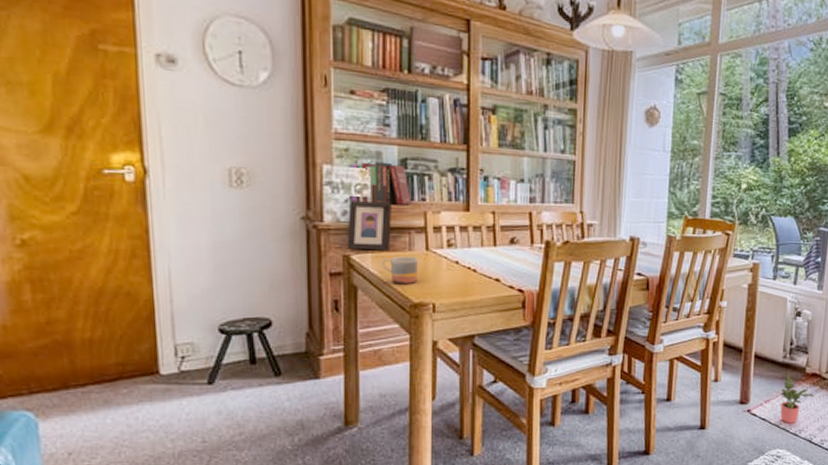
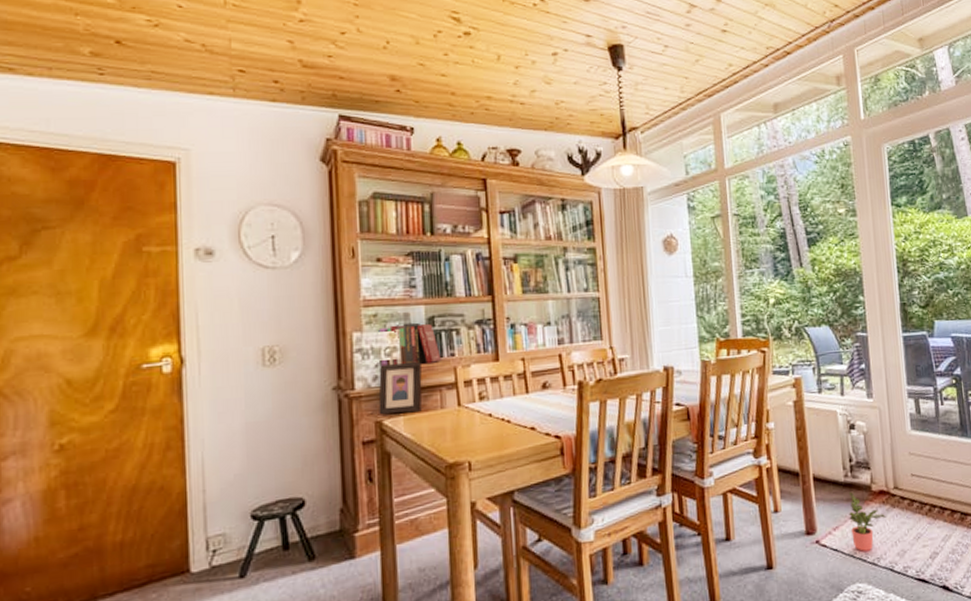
mug: present [380,256,419,284] -> none [413,414,452,445]

